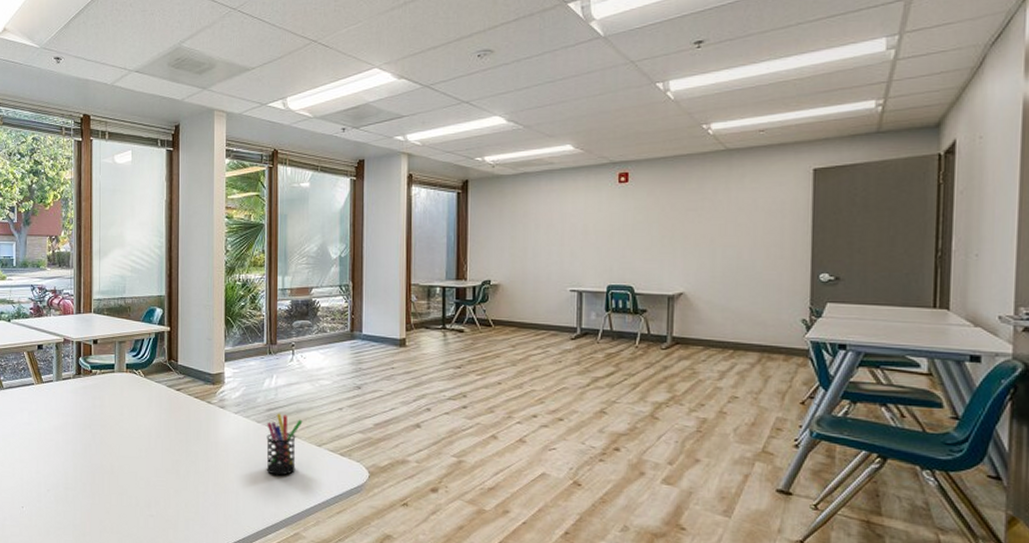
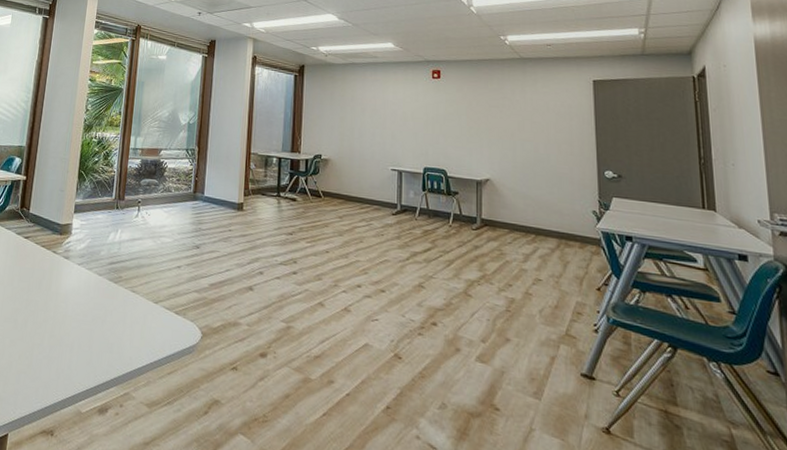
pen holder: present [266,413,303,476] -> none [102,267,142,331]

